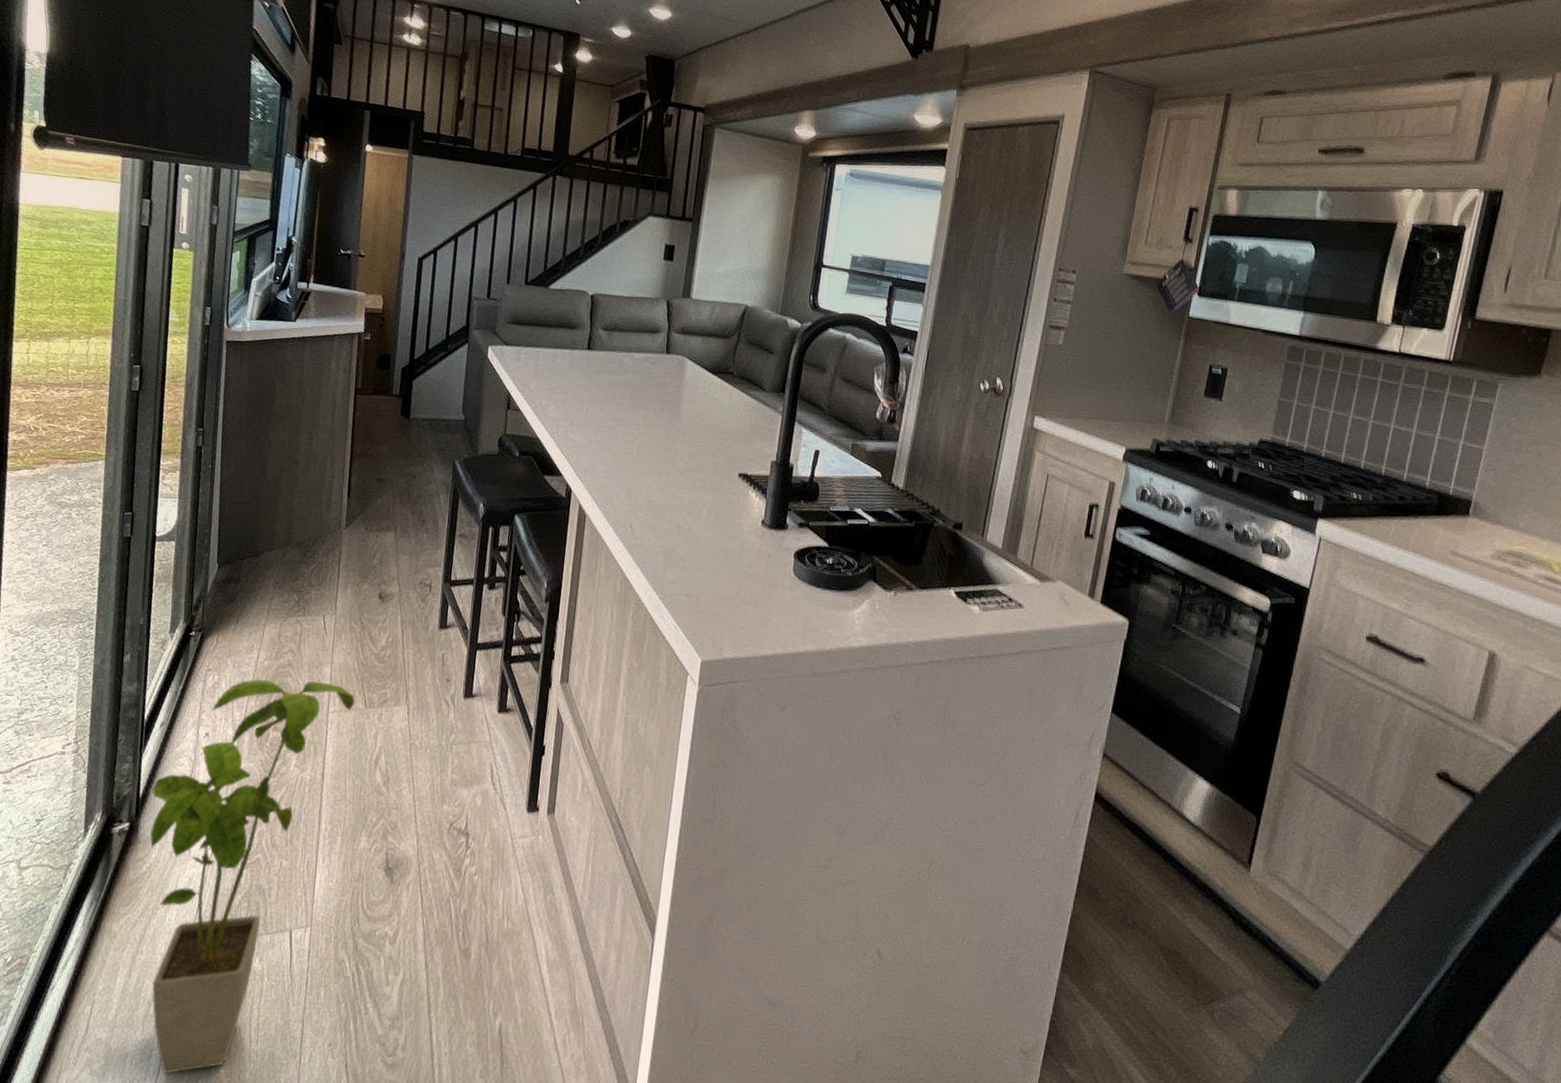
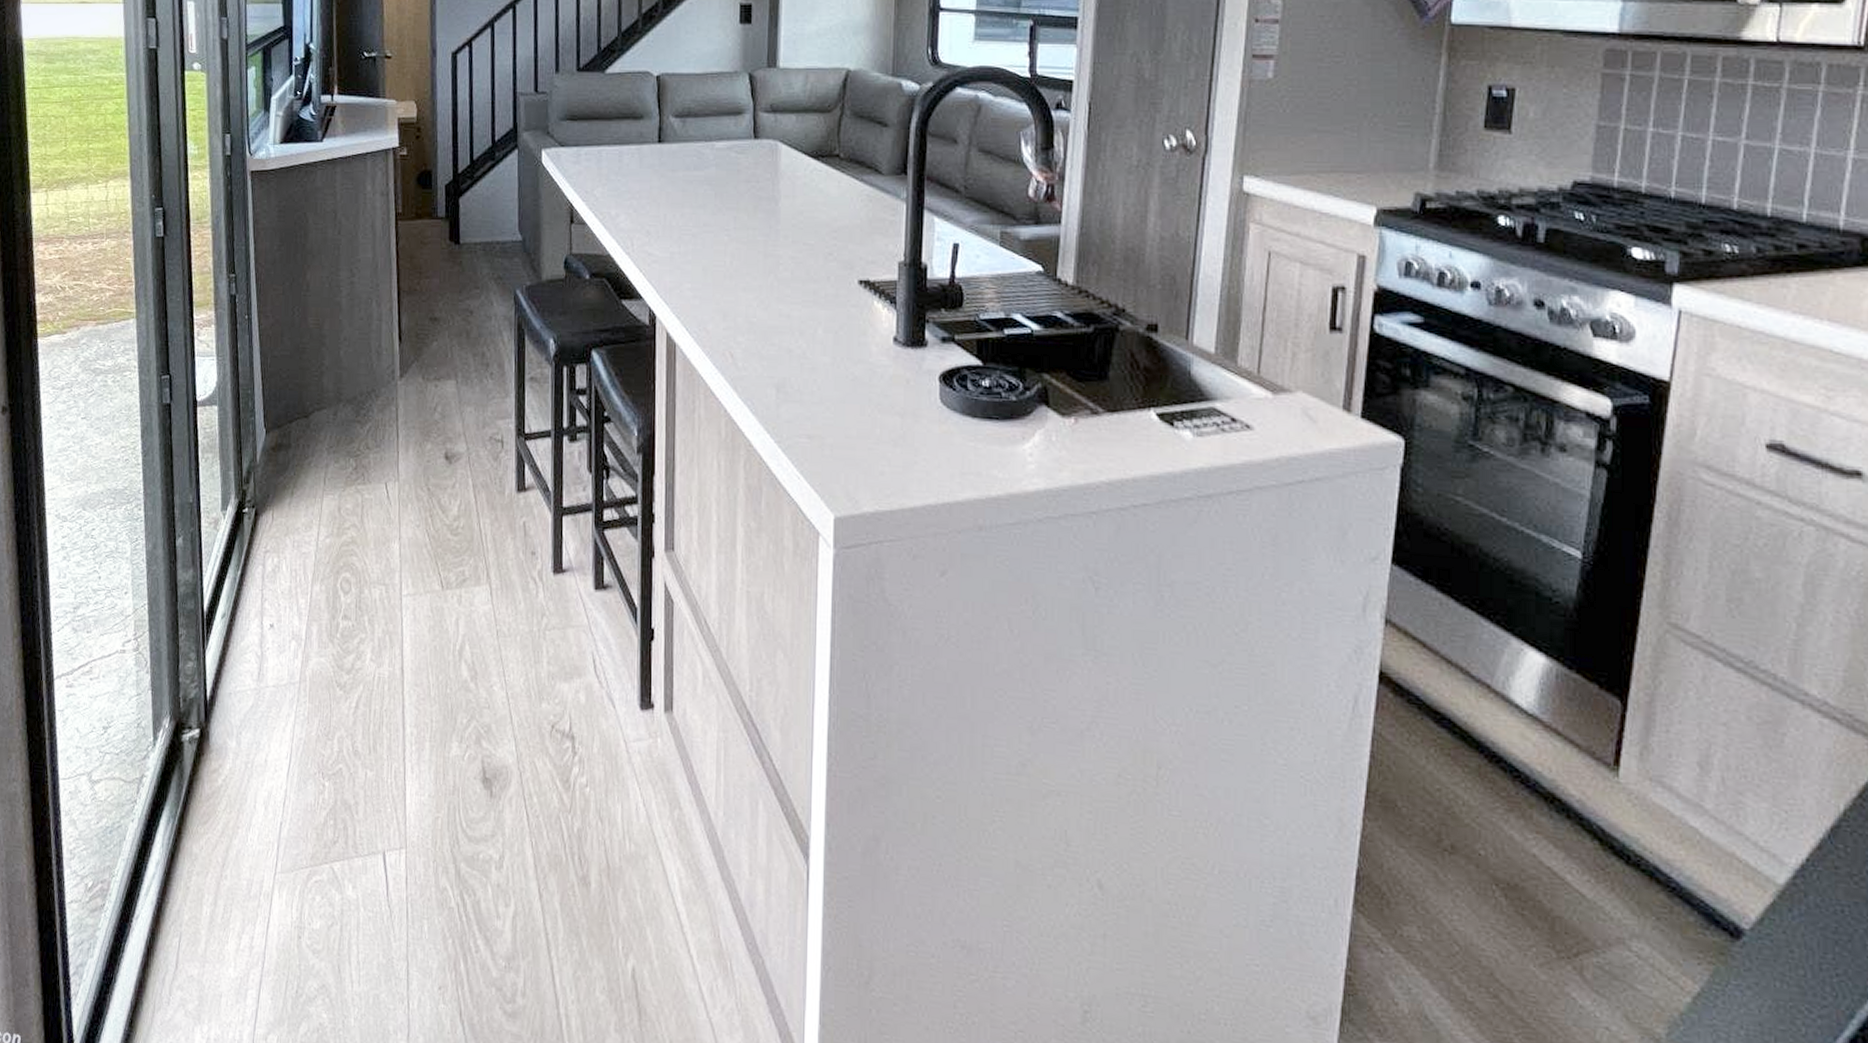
house plant: present [149,679,356,1074] -> none [219,559,430,1018]

